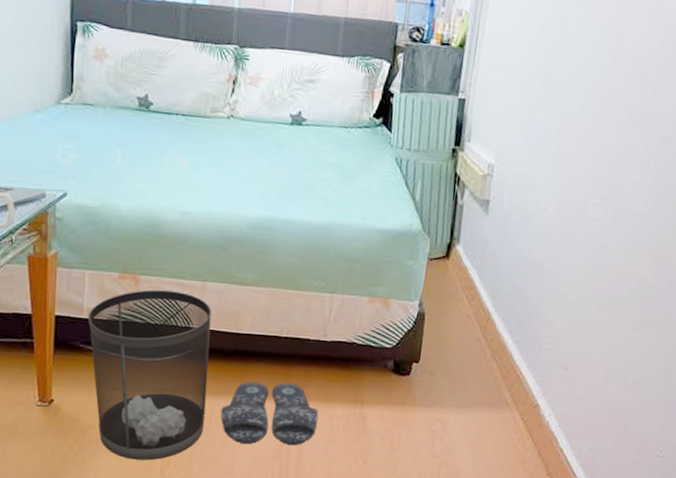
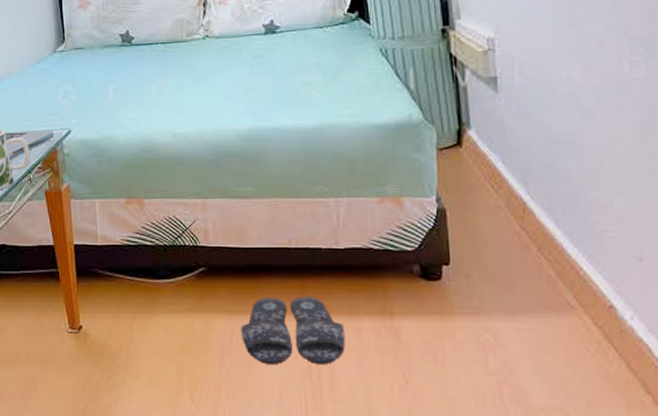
waste bin: present [87,289,212,461] -> none [102,211,226,385]

